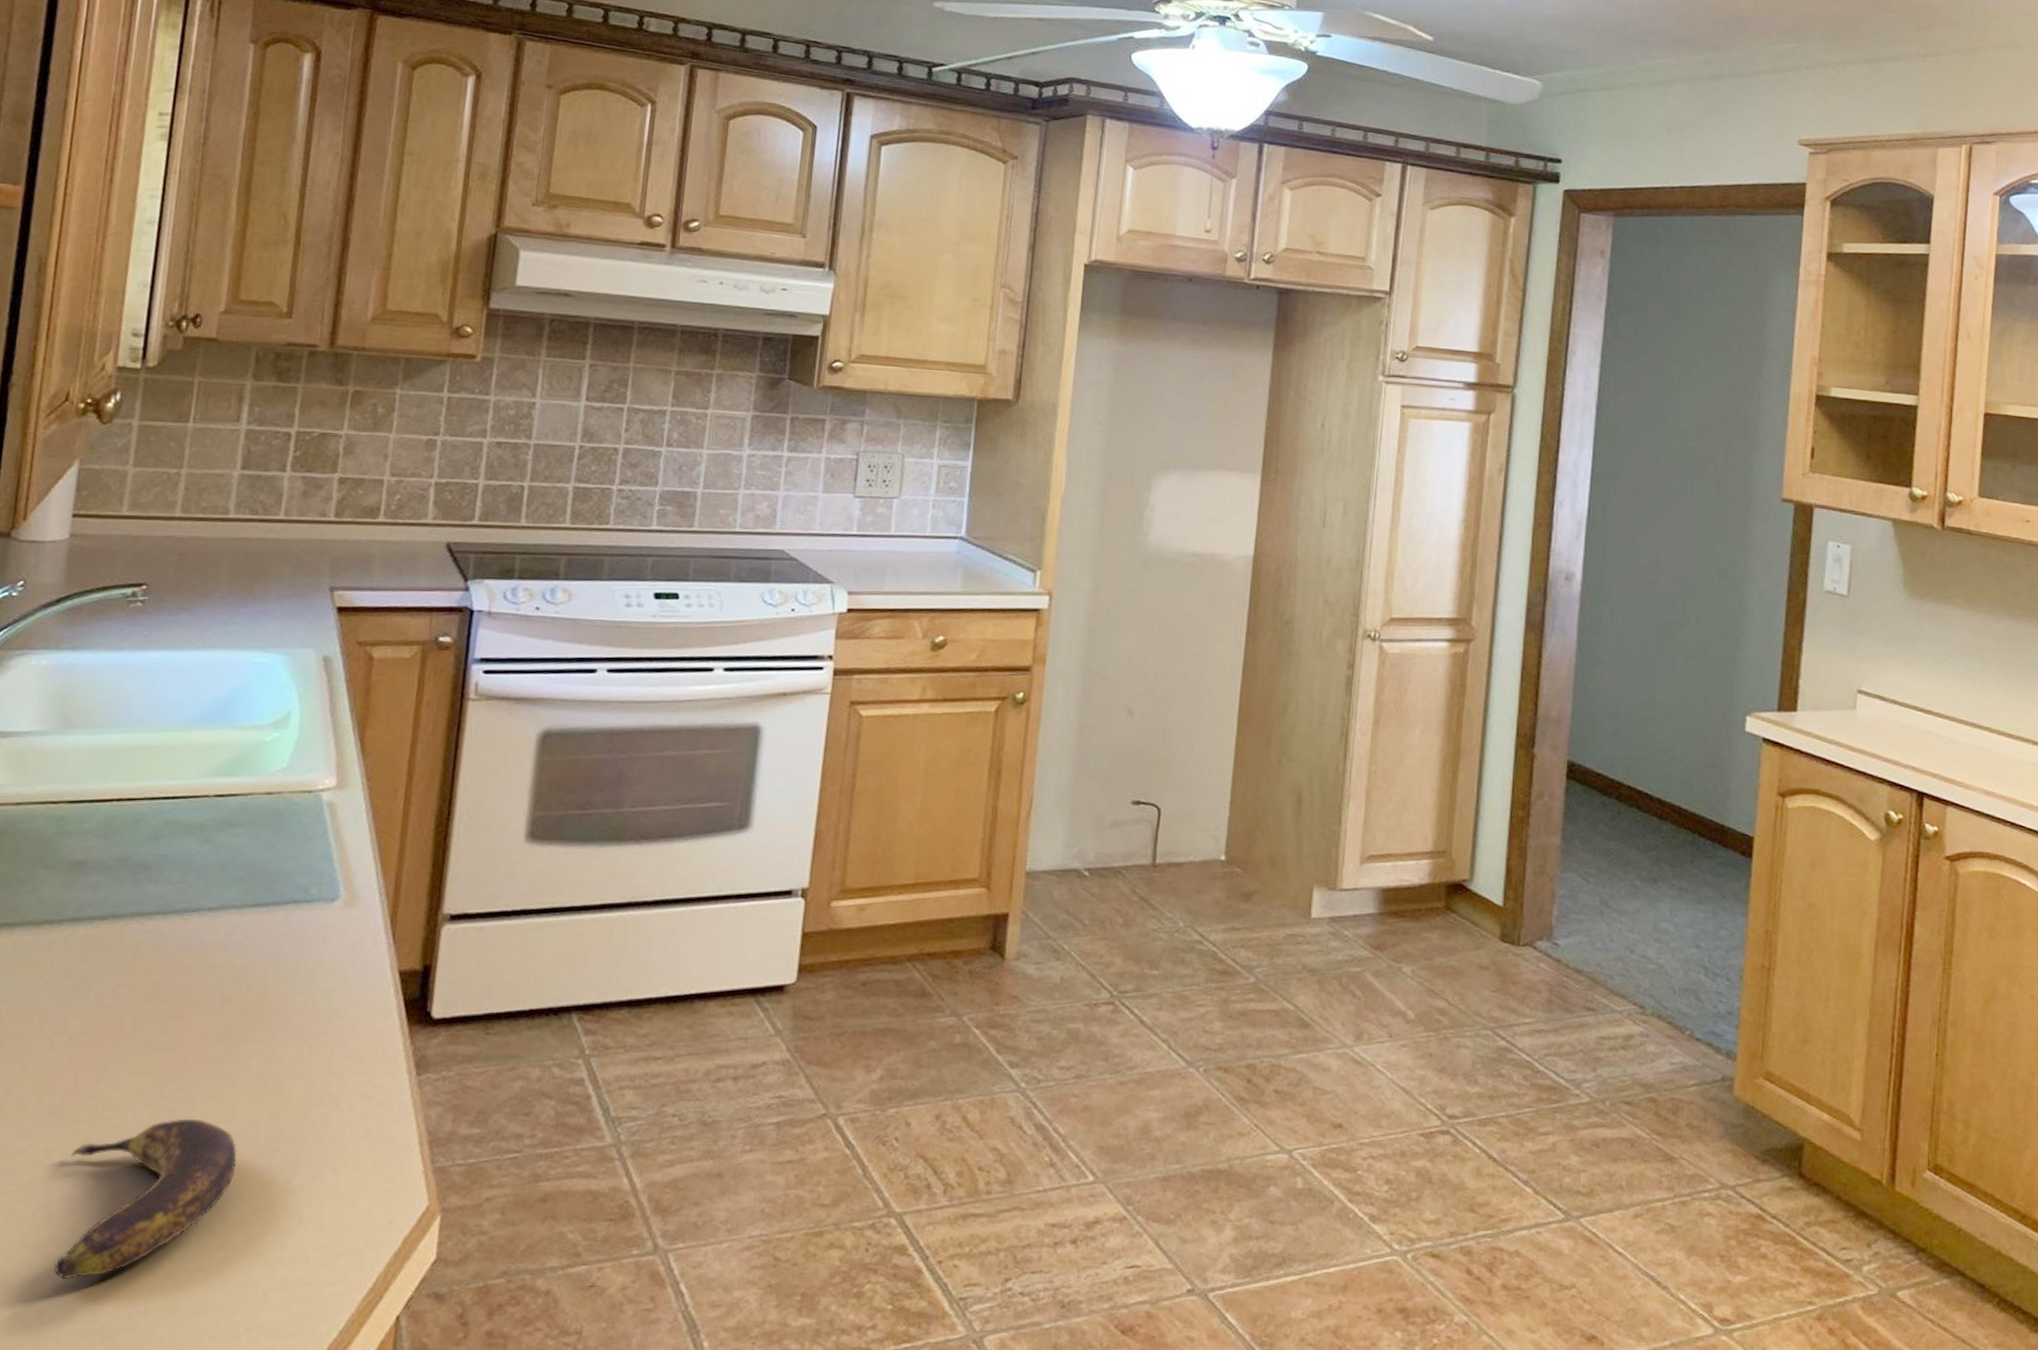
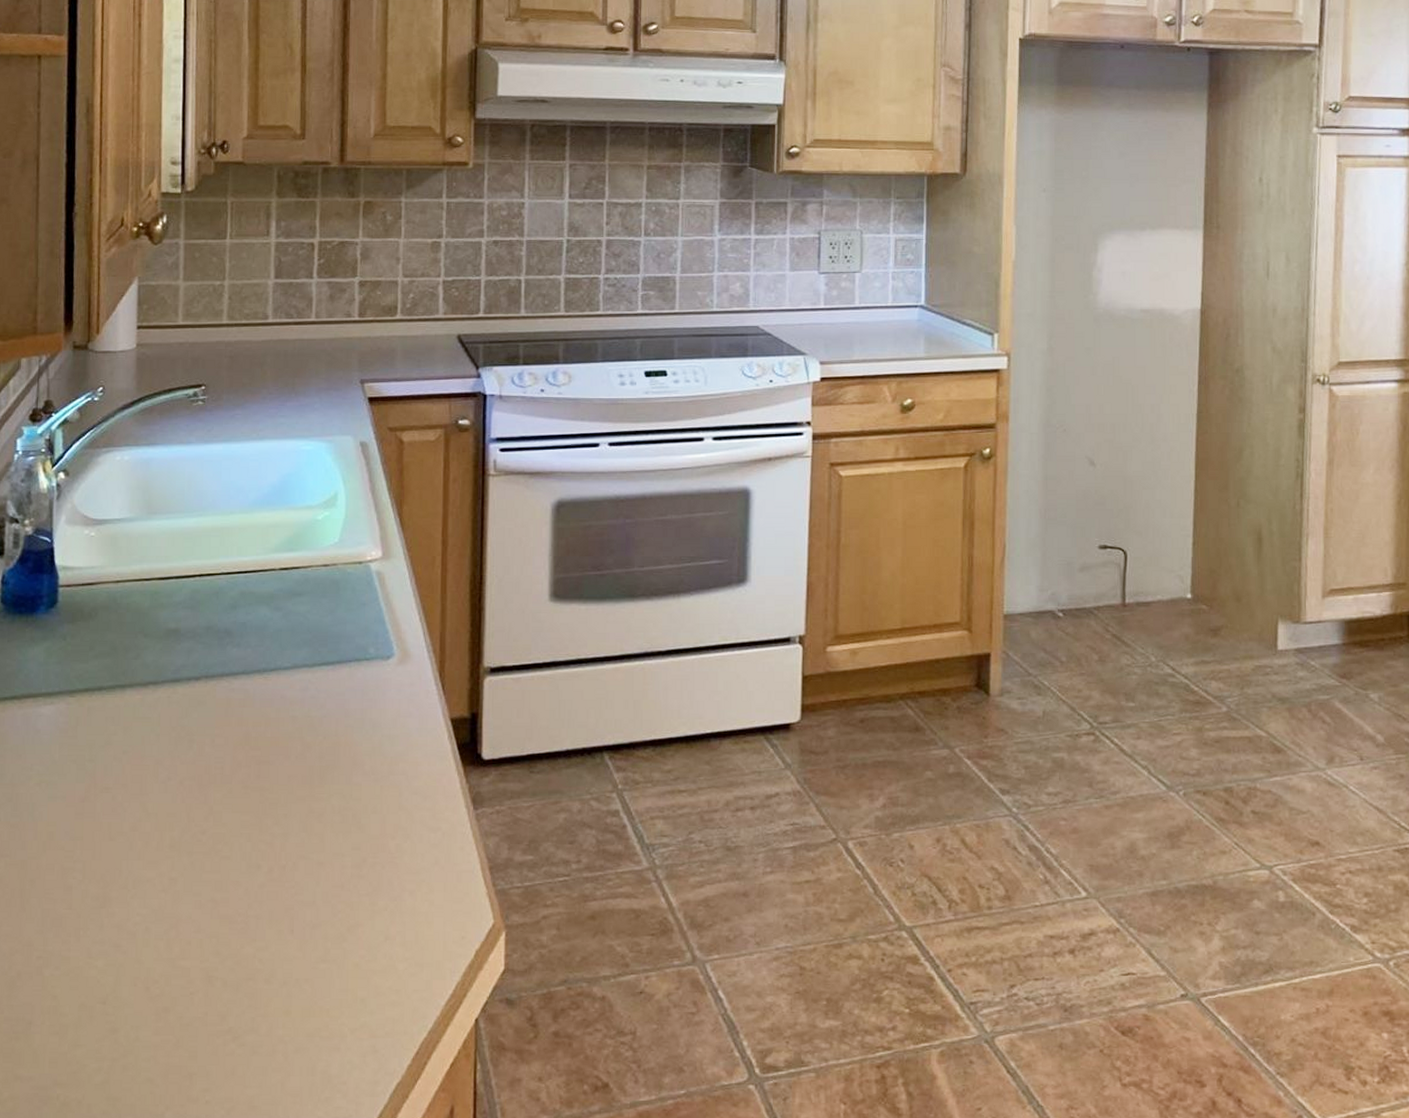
banana: present [54,1118,238,1280] -> none [187,850,329,988]

